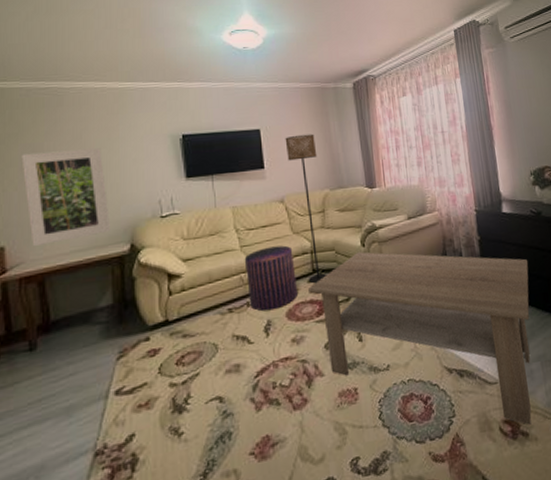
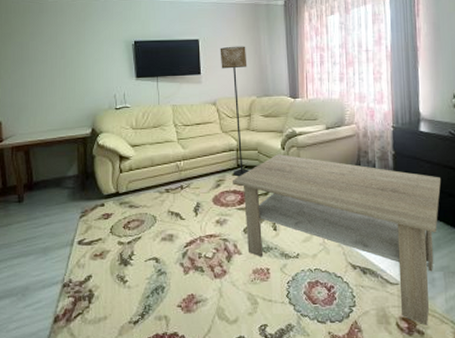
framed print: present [21,148,111,246] -> none [13,49,78,123]
pouf: present [244,245,297,312] -> none [180,142,223,195]

